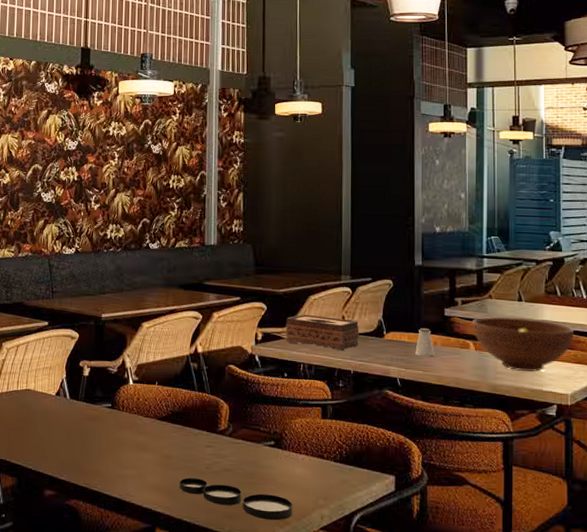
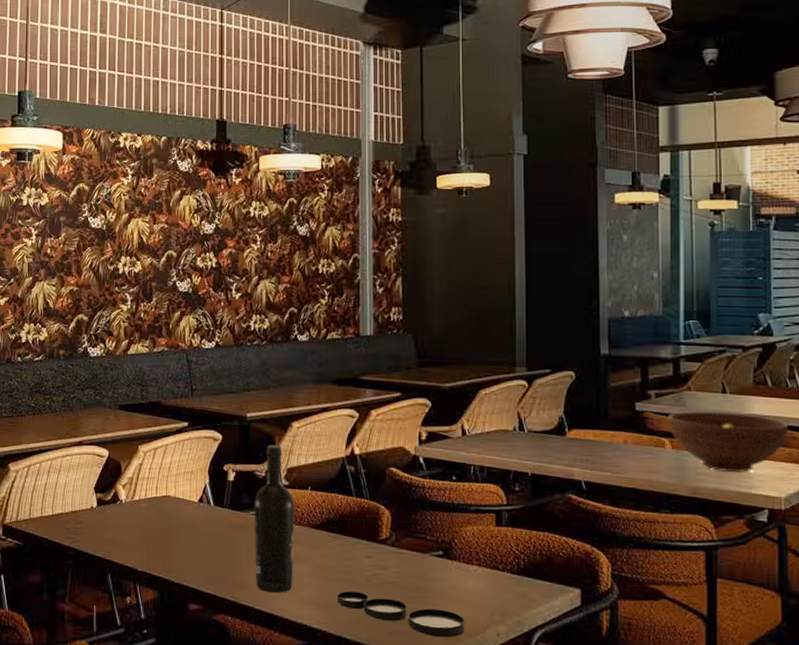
wine bottle: none [106,343,143,480] -> present [254,445,294,593]
tissue box: present [285,314,359,350] -> none [452,410,537,450]
saltshaker: present [415,328,435,357] -> none [602,425,625,457]

